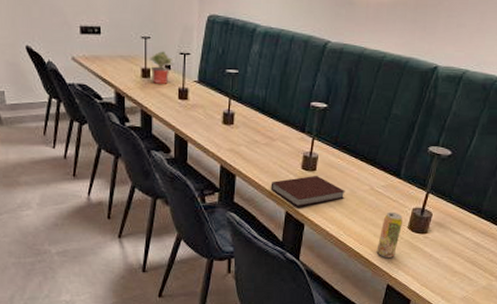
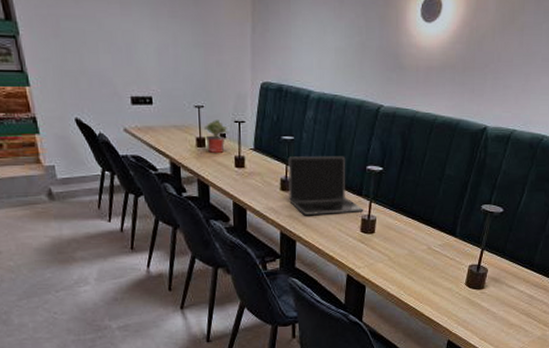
laptop: none [231,90,306,150] -> present [288,156,364,215]
notebook: present [270,175,345,207] -> none [331,237,404,270]
beverage can: present [376,211,403,257] -> none [436,269,460,314]

